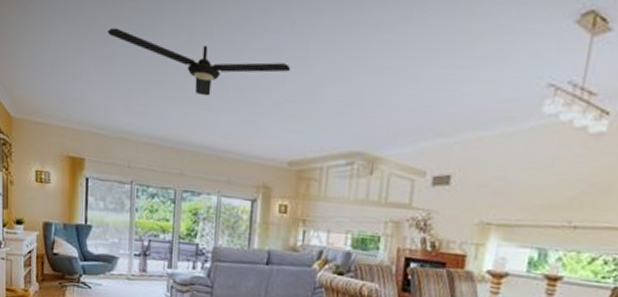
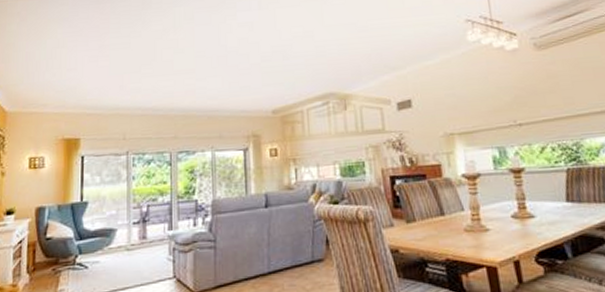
ceiling fan: present [108,27,291,96] -> none [101,24,263,68]

